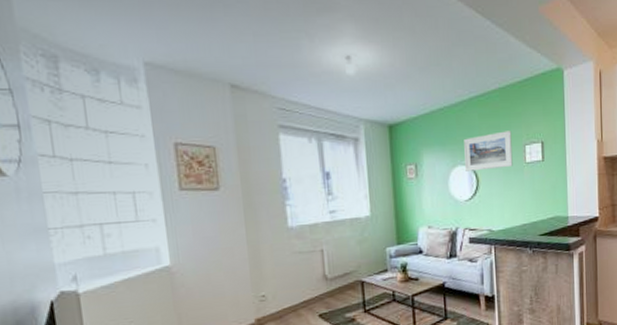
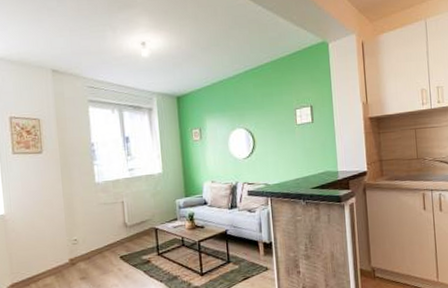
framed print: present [464,130,513,171] -> none [241,97,285,133]

